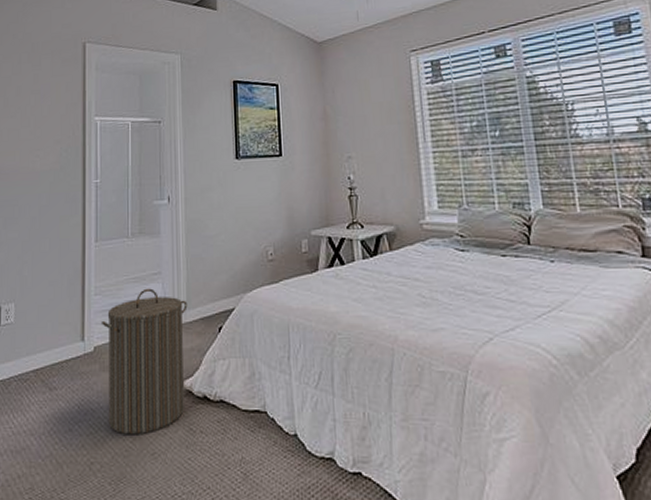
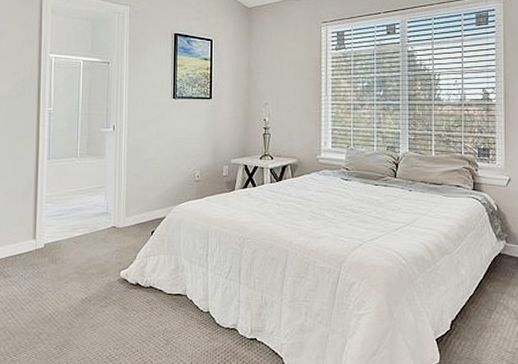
laundry hamper: present [101,288,188,435] -> none [51,199,126,312]

